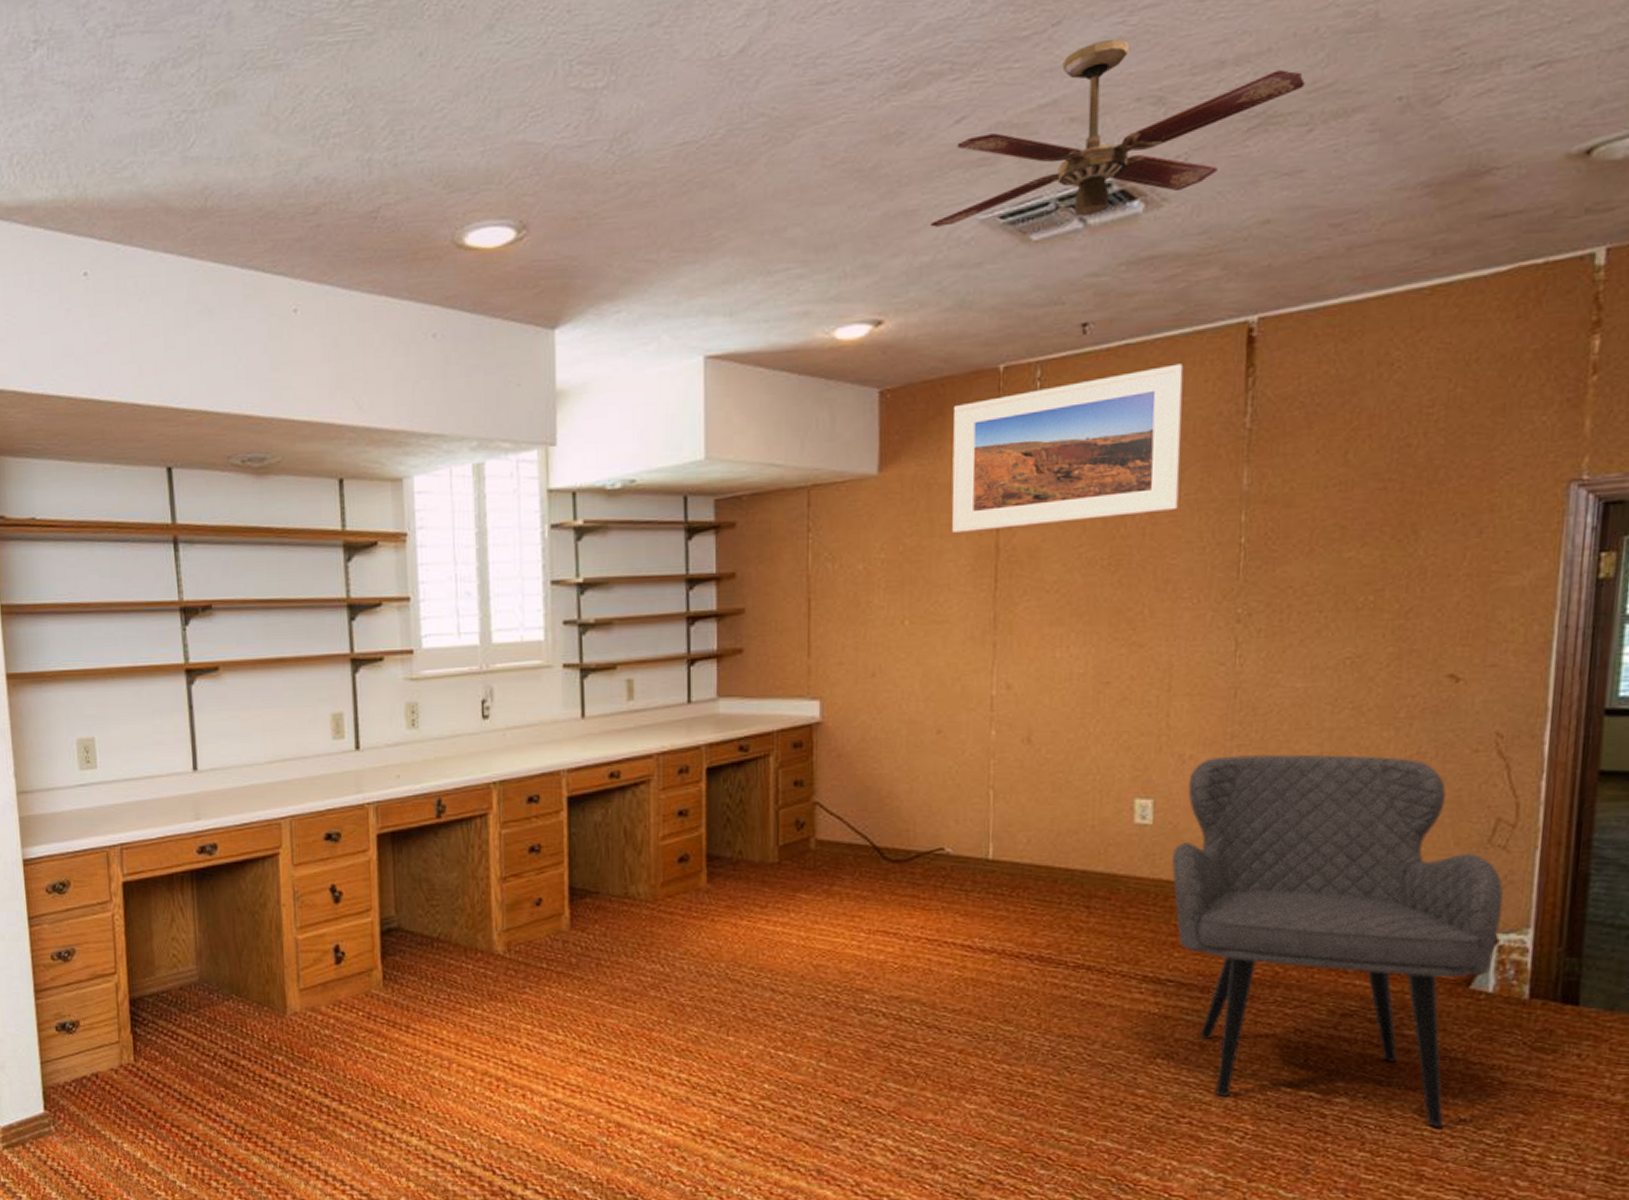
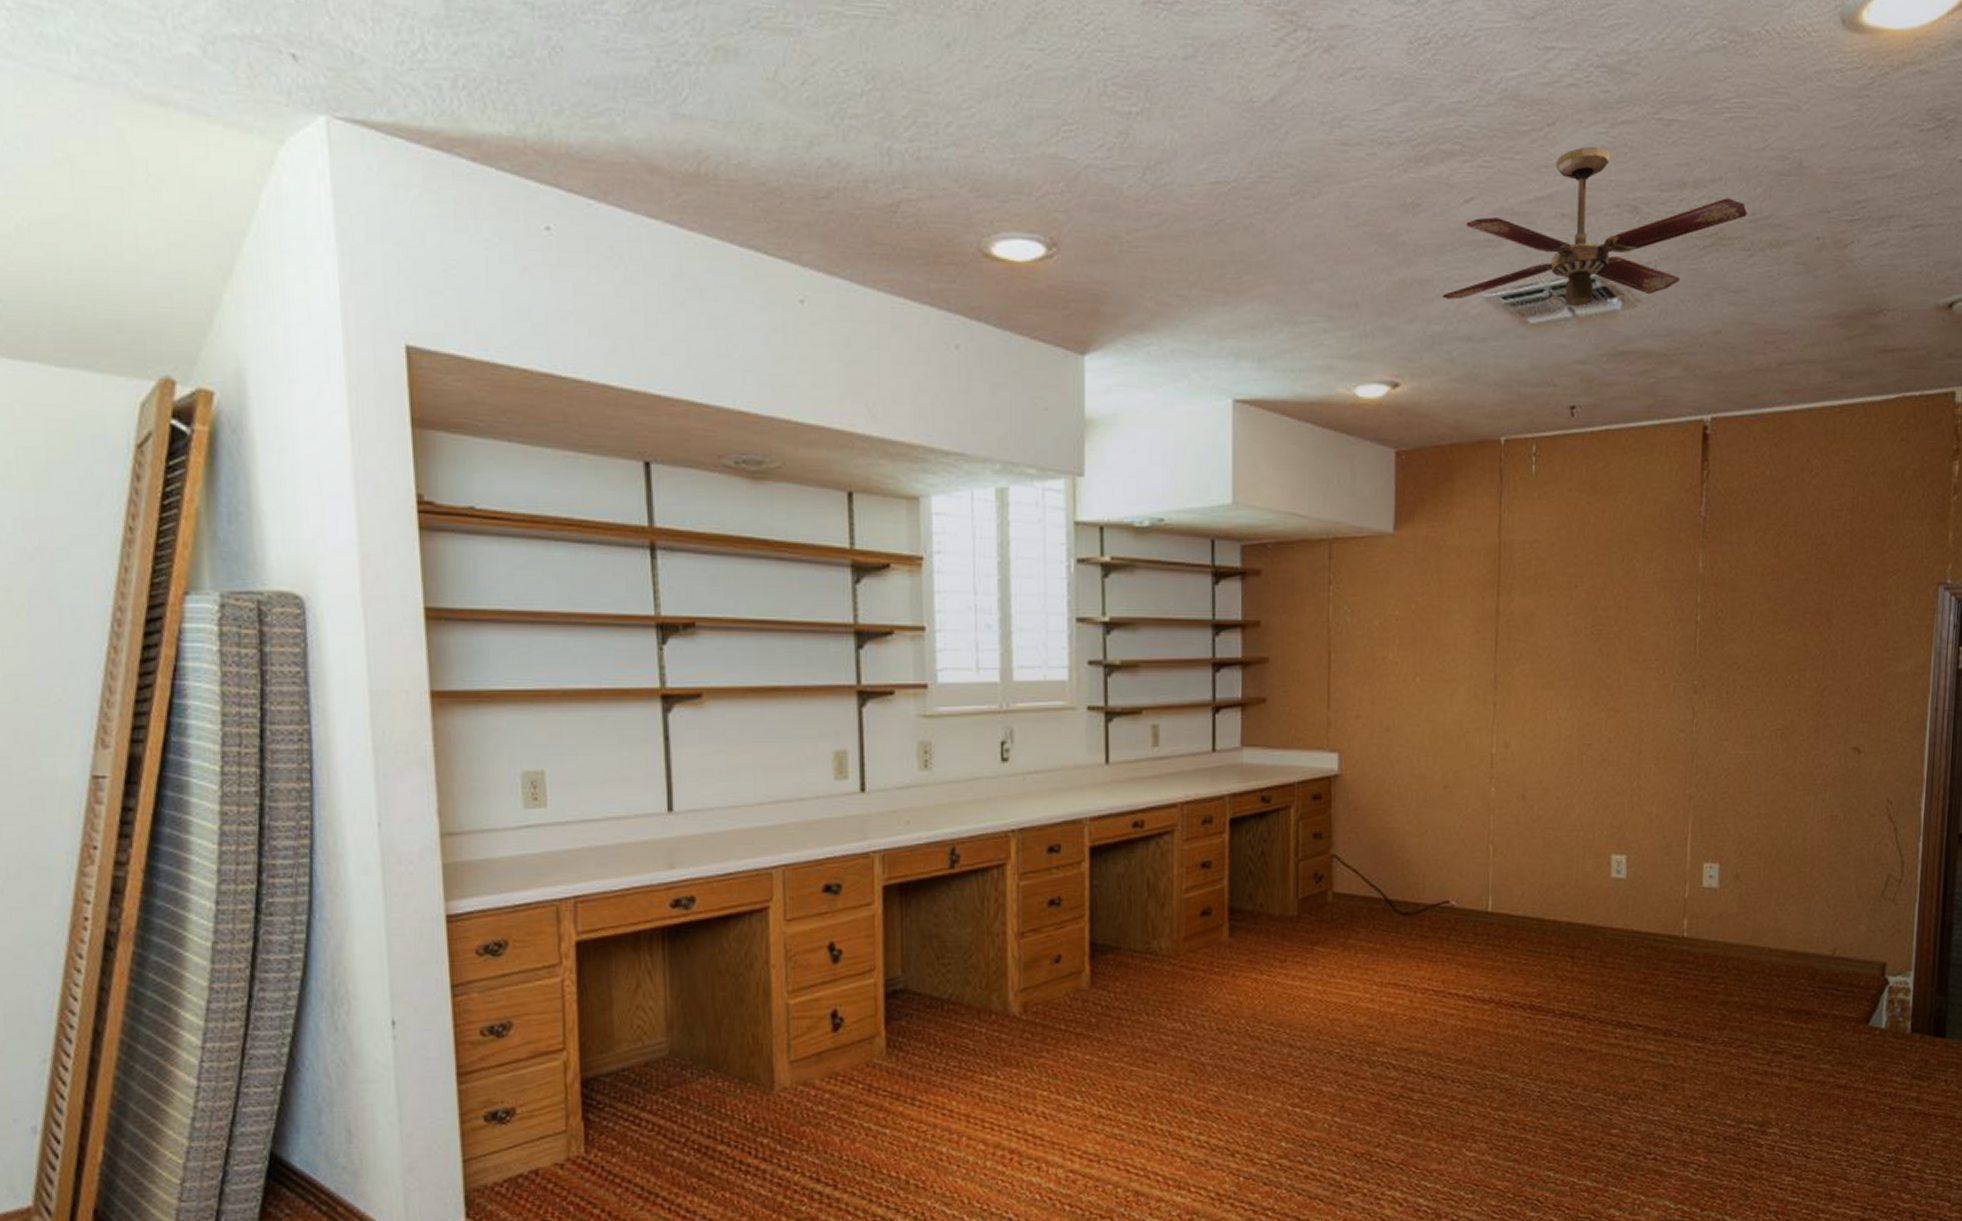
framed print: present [951,363,1184,533] -> none [1458,452,1653,595]
armchair: present [1172,754,1504,1127] -> none [1641,815,1893,1150]

